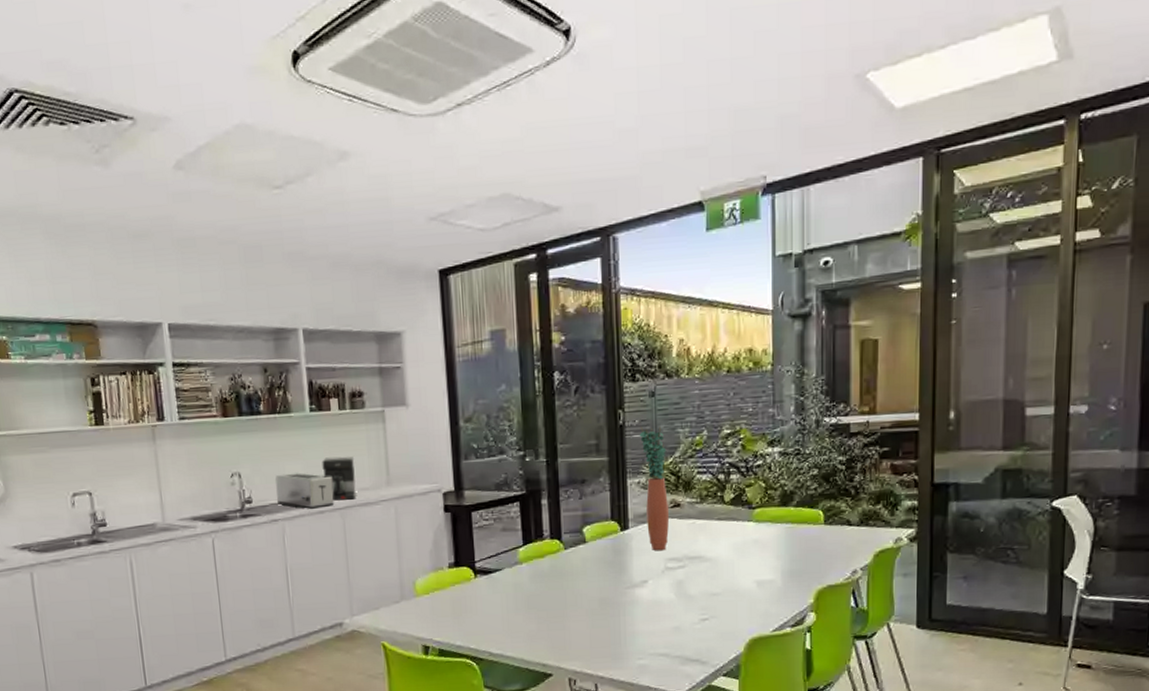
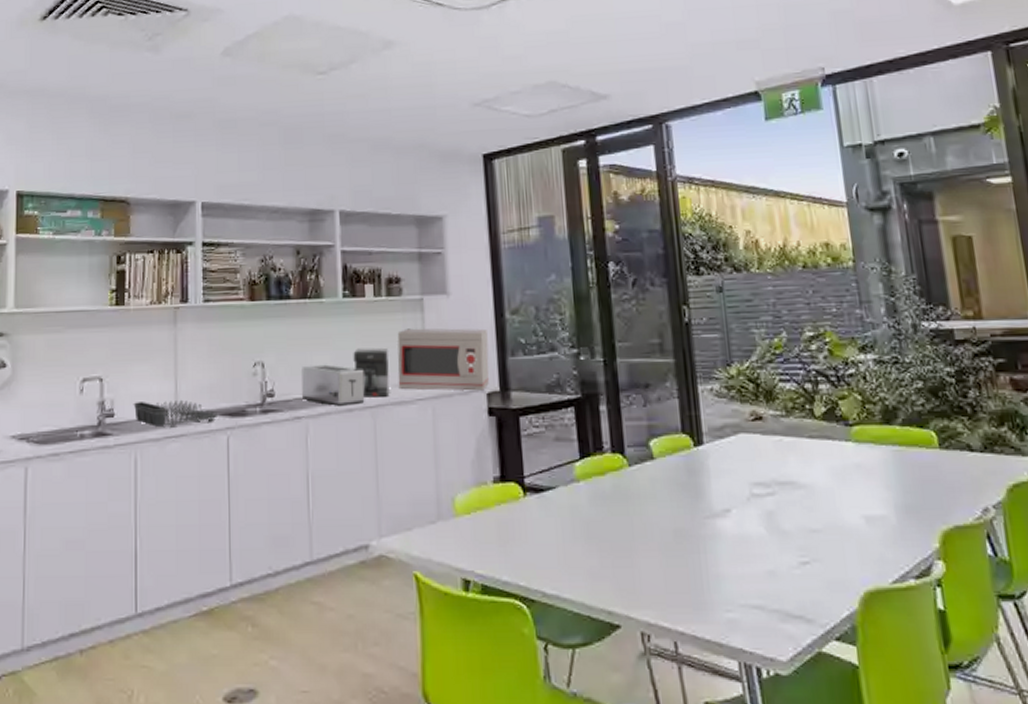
dish rack: none [123,508,202,533] -> present [133,399,217,428]
microwave: none [361,436,445,493] -> present [397,328,489,391]
vase: present [639,427,670,551] -> none [708,325,752,473]

